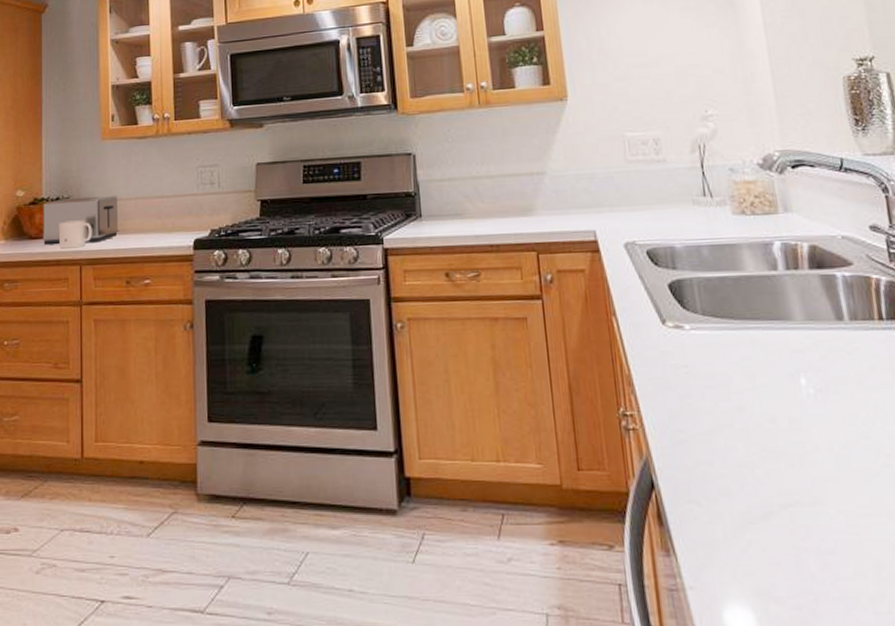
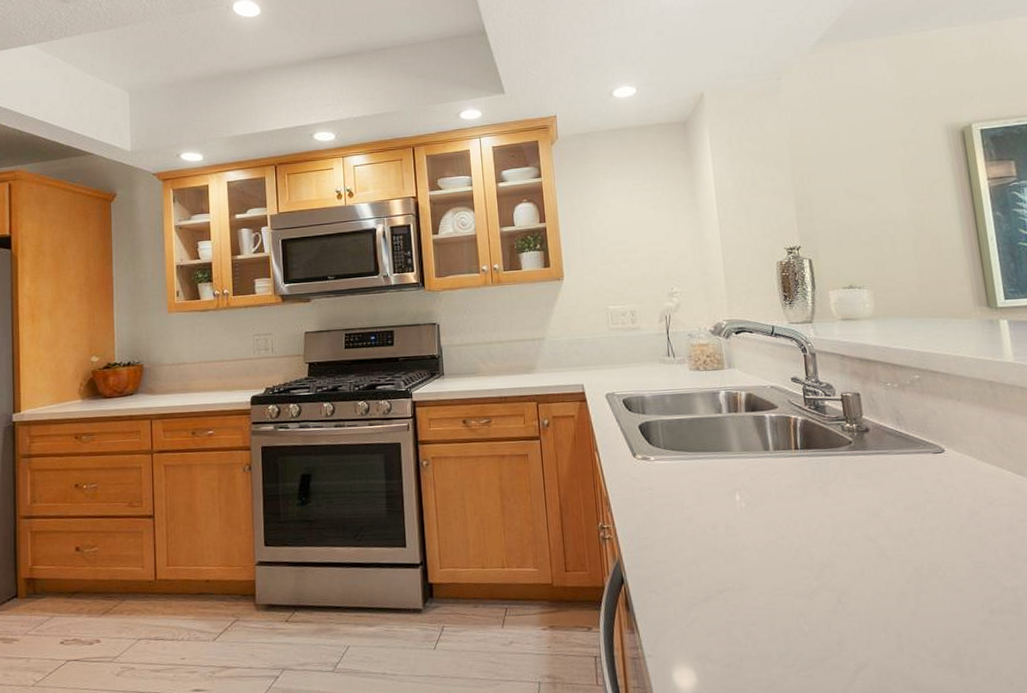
toaster: present [42,196,118,246] -> none [115,360,184,404]
mug: present [58,220,92,250] -> none [130,381,161,407]

